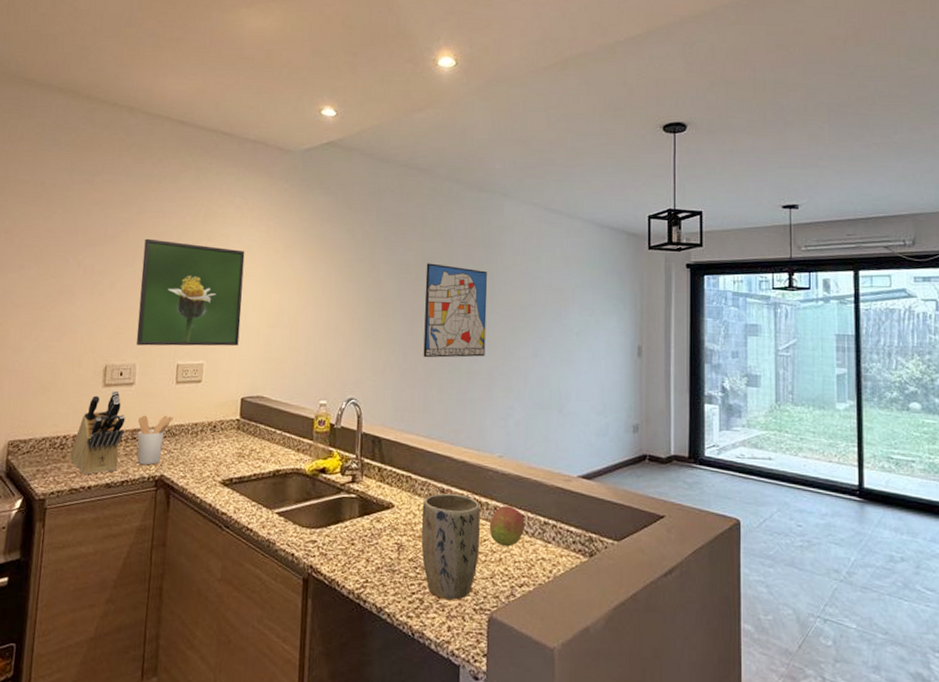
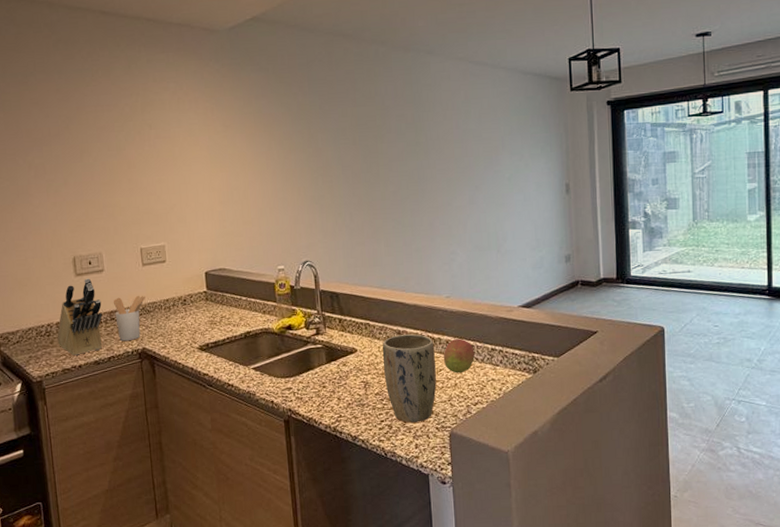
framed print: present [136,238,245,346] -> none [89,133,195,235]
wall art: present [423,263,488,358] -> none [361,127,425,217]

